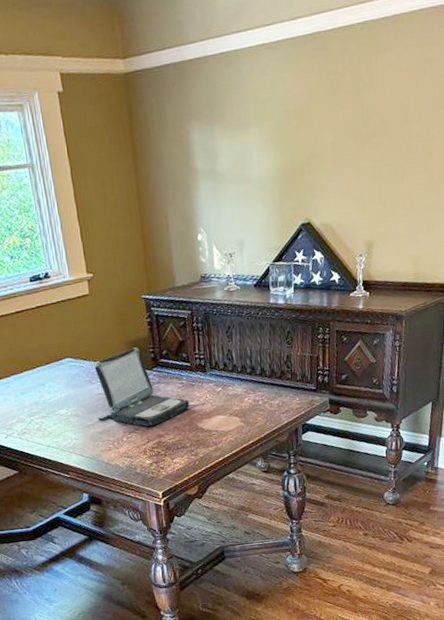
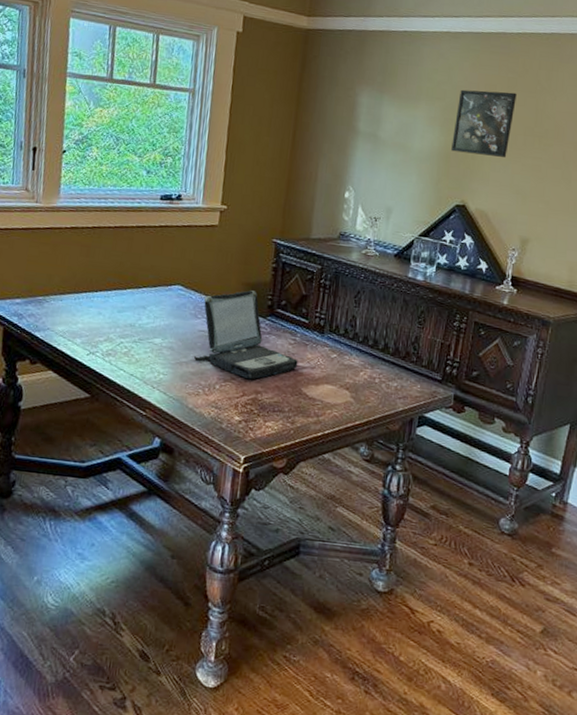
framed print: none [286,95,342,171] -> present [451,89,517,157]

